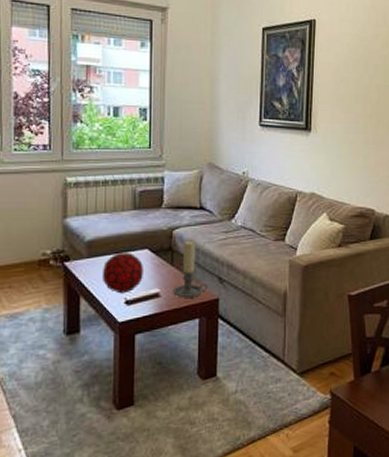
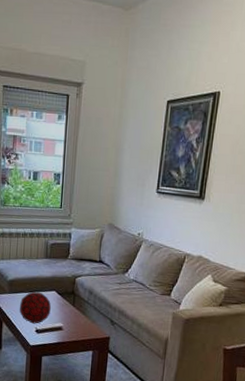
candle holder: present [173,240,207,298] -> none [73,287,101,334]

